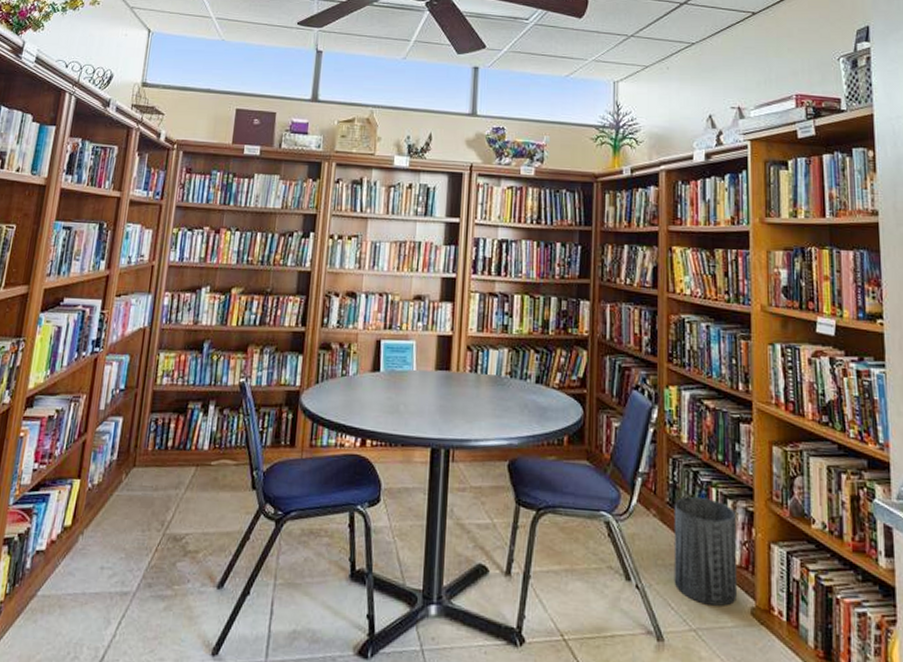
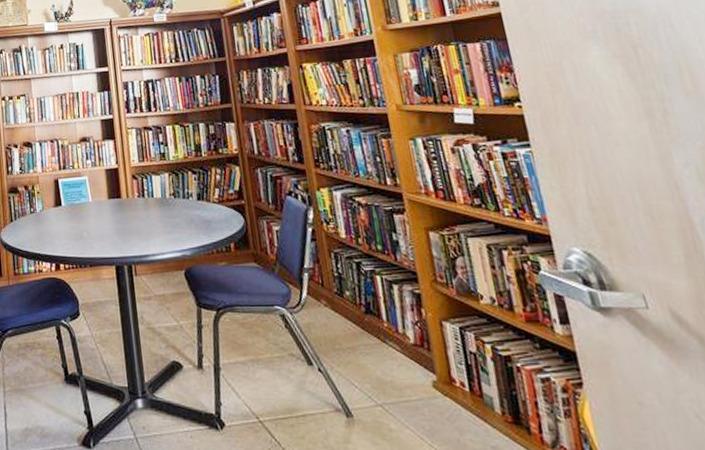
trash can: present [674,496,738,606] -> none [341,285,418,382]

